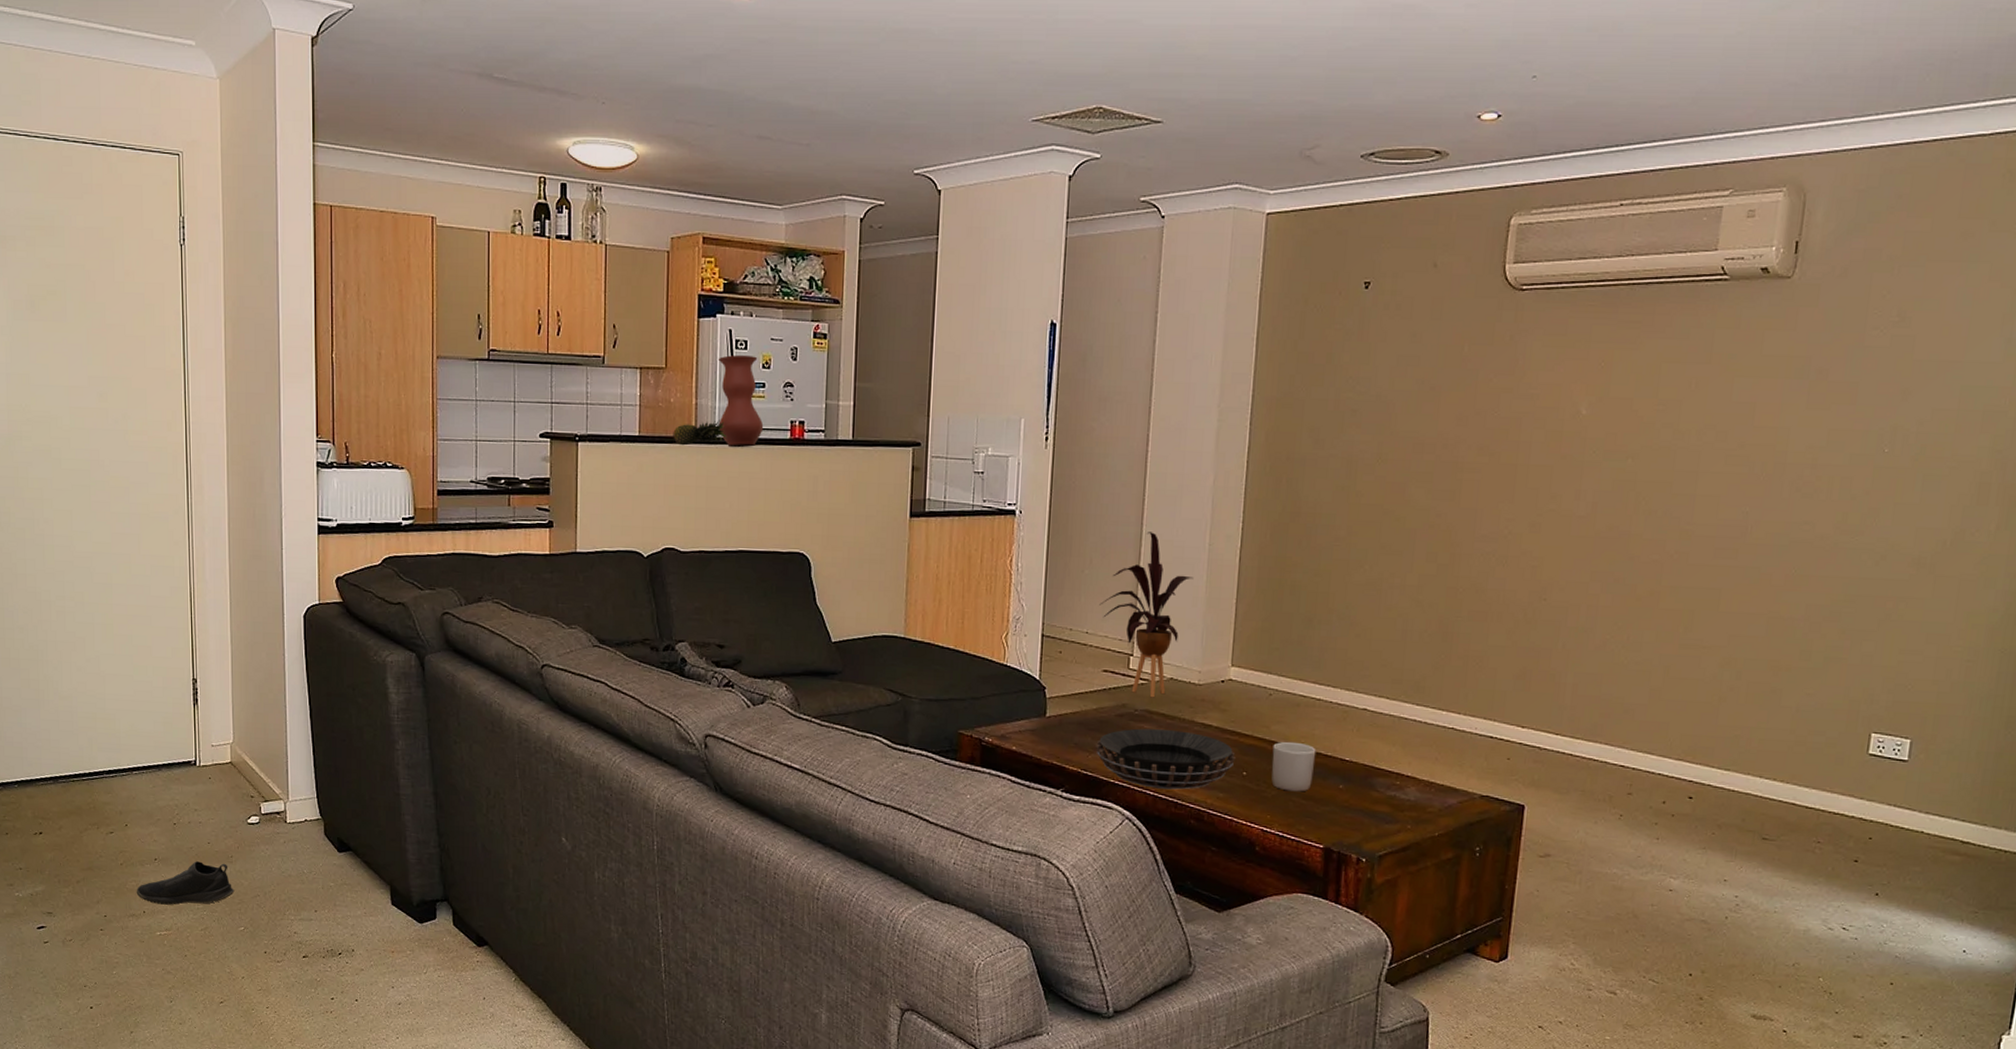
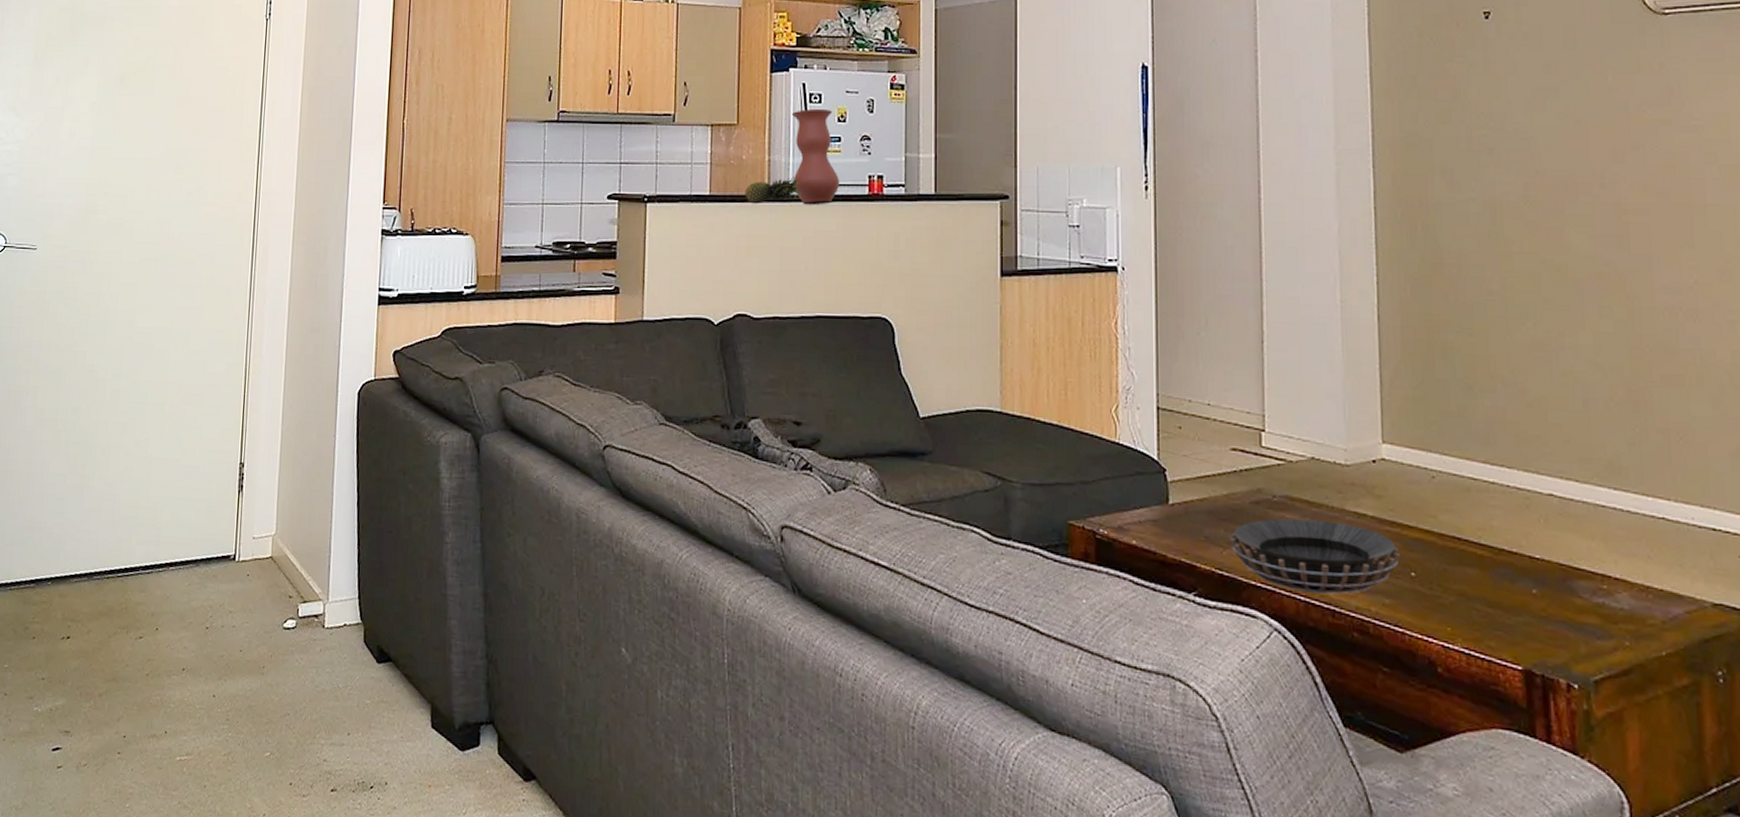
shoe: present [136,861,235,905] -> none [159,672,264,724]
house plant: present [1099,532,1194,698] -> none [1220,288,1327,482]
mug: present [1271,741,1316,792] -> none [1443,534,1499,598]

